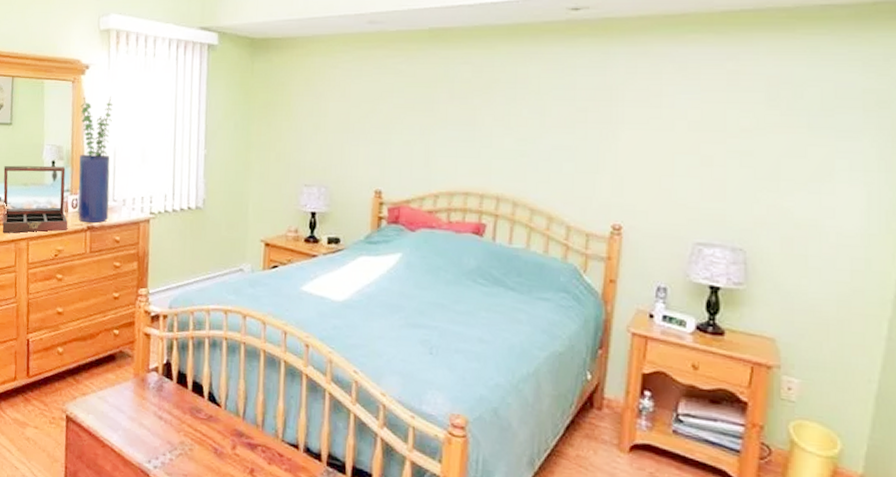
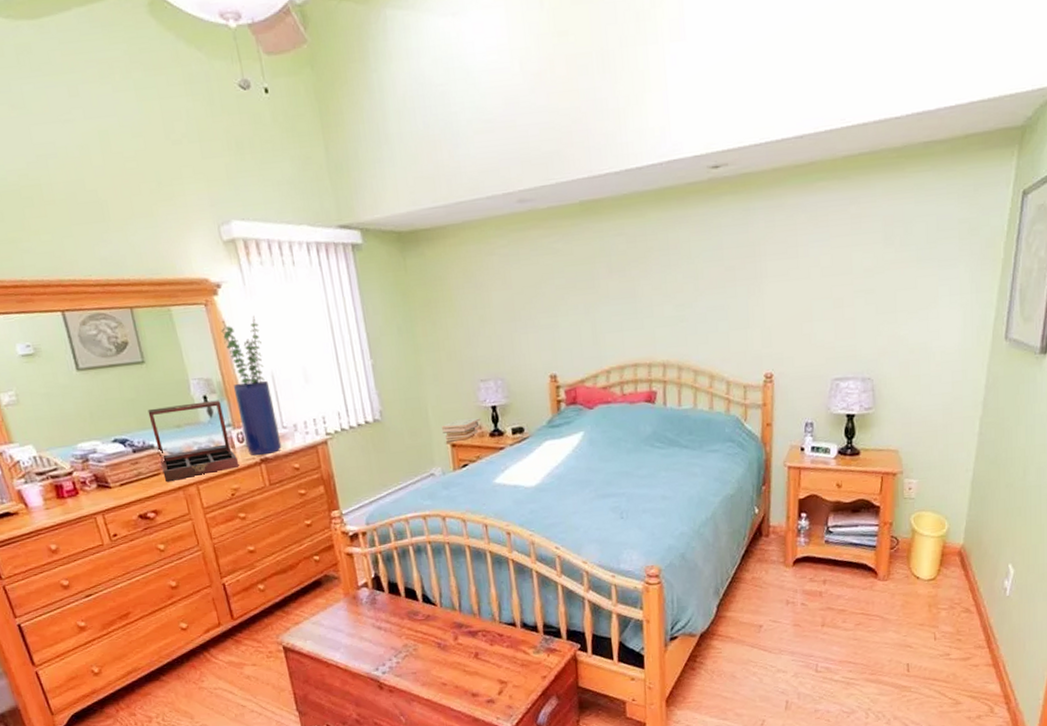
books: none [259,219,298,242] -> present [442,418,480,442]

